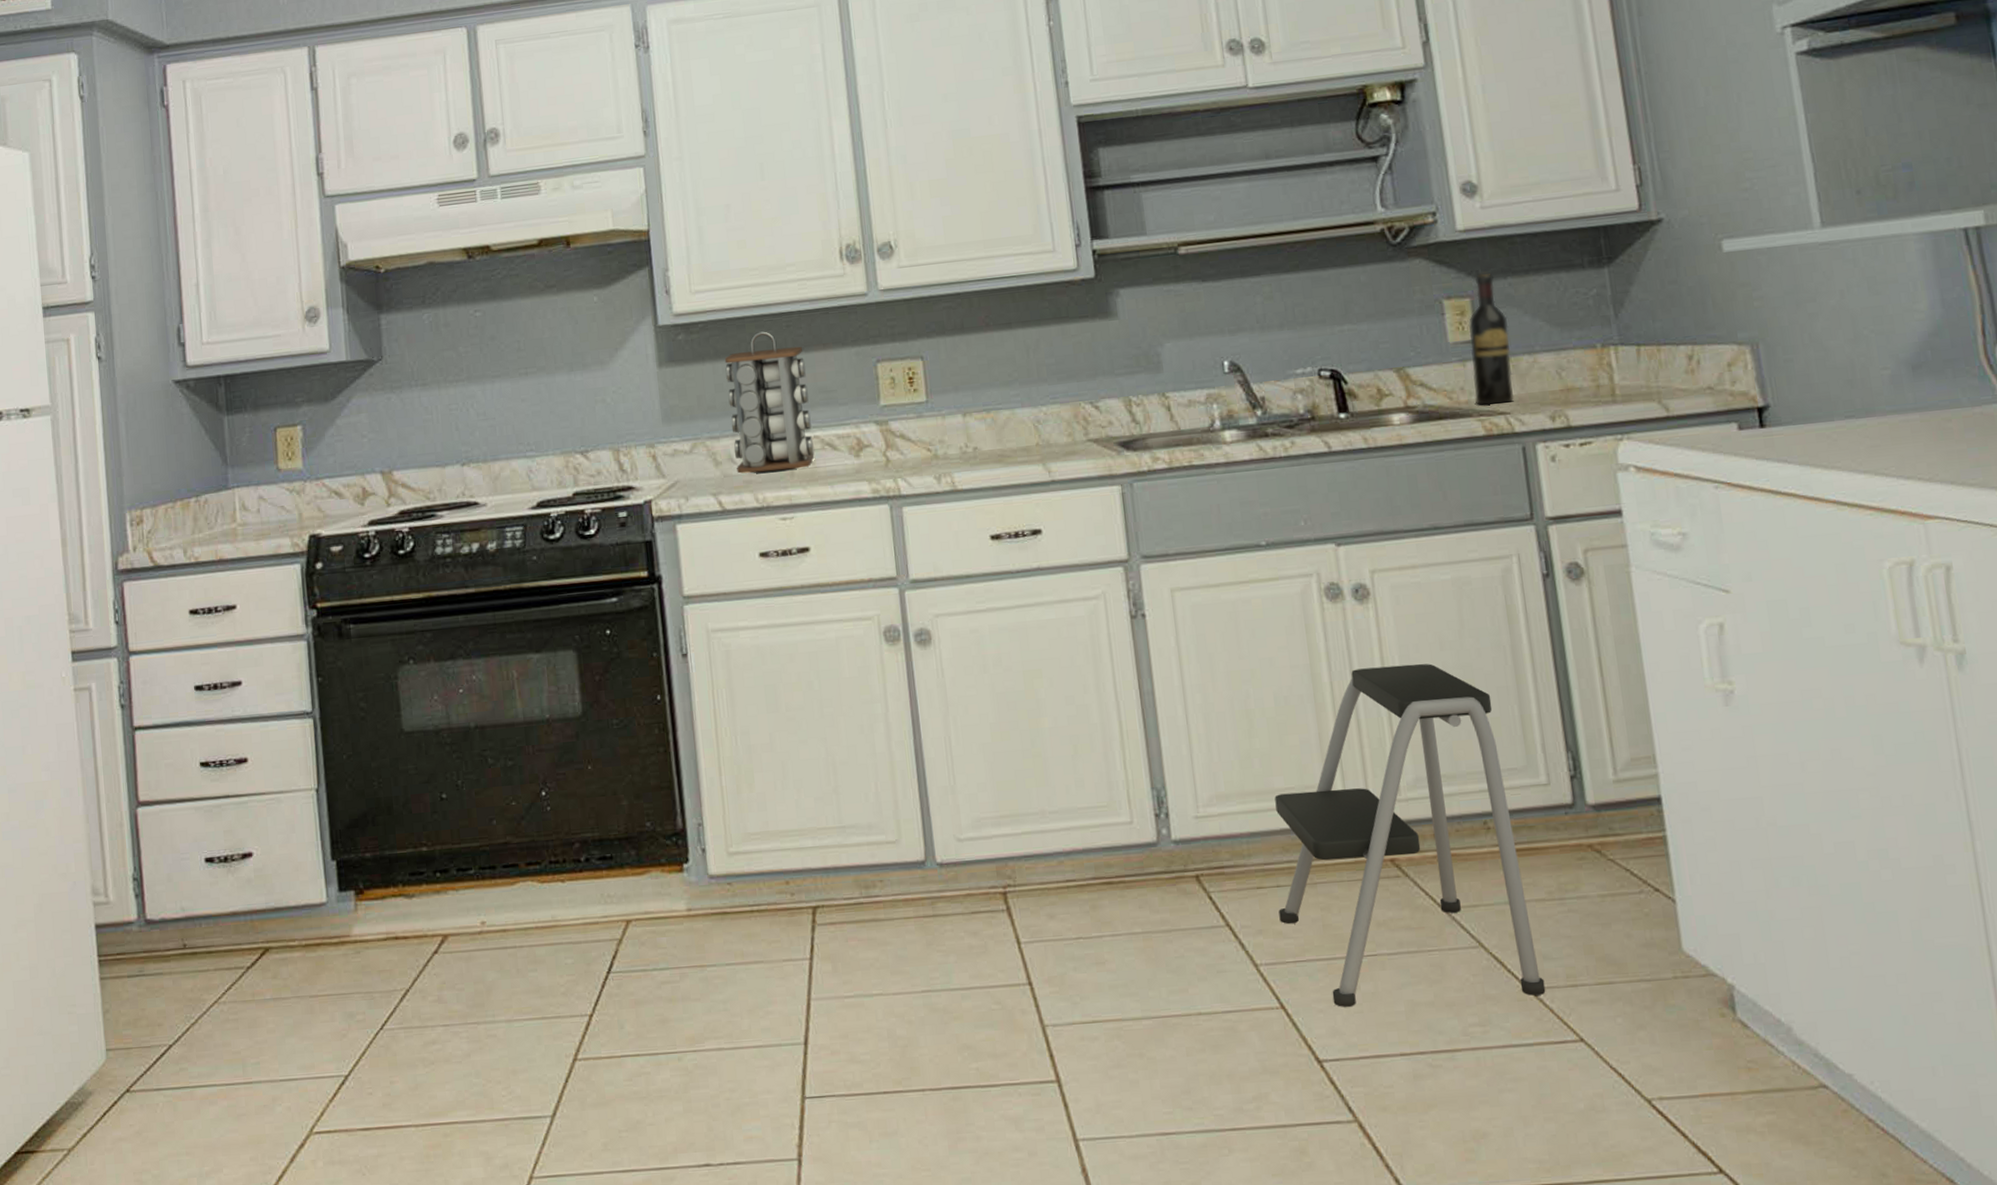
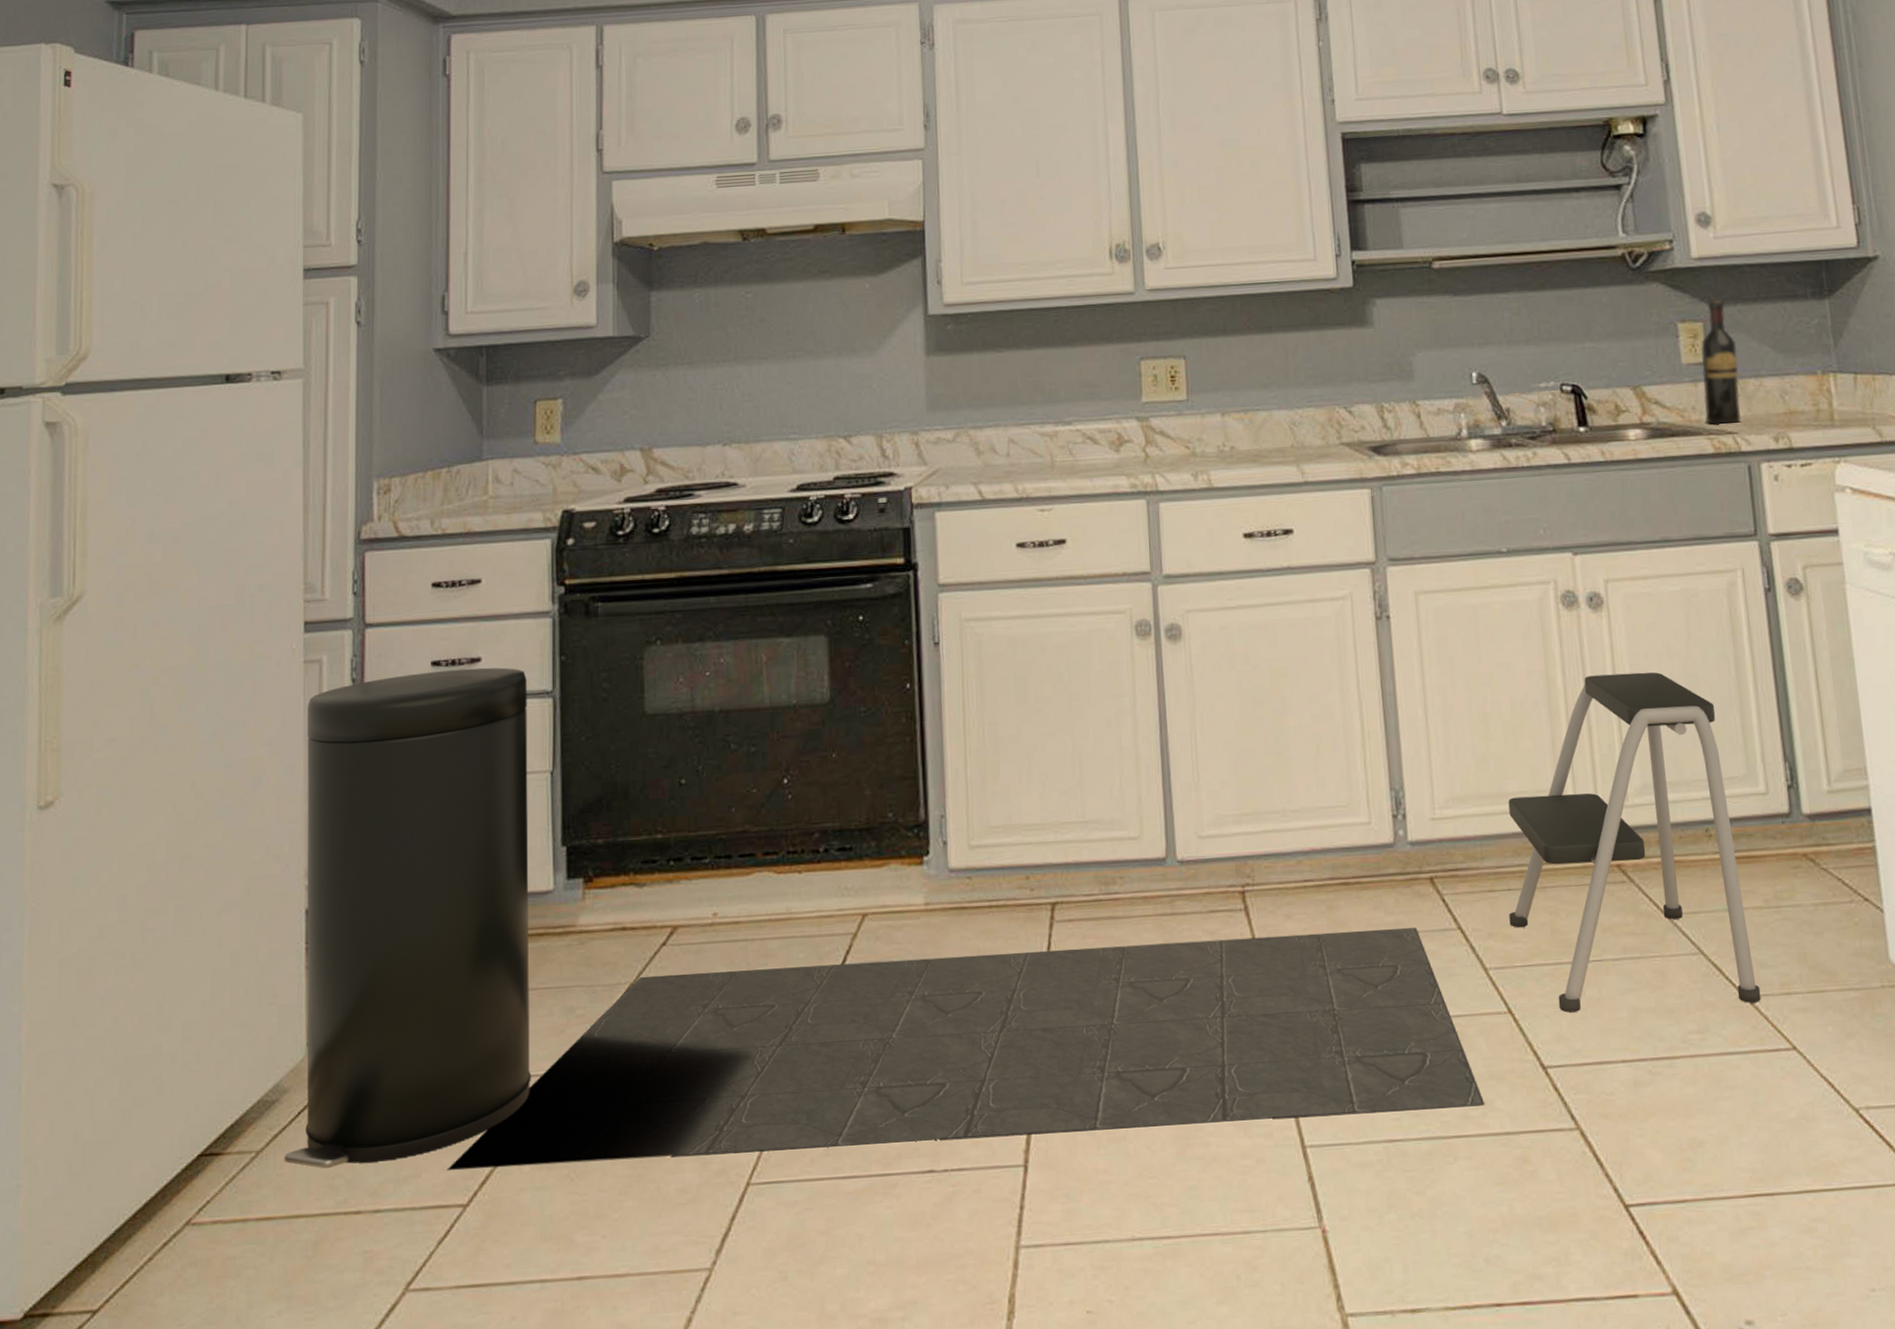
pedal bin: none [80,690,319,1165] -> present [284,667,531,1169]
floor mat: none [245,925,1260,1167] -> present [447,928,1485,1171]
spice rack: present [724,331,815,474] -> none [992,325,1076,465]

